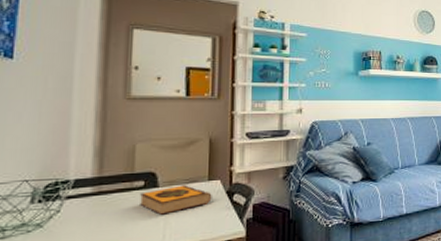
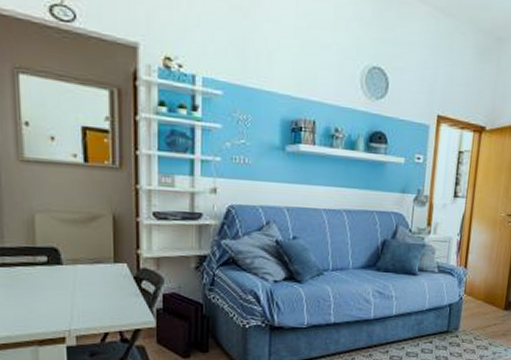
hardback book: present [140,185,212,215] -> none [44,265,119,295]

